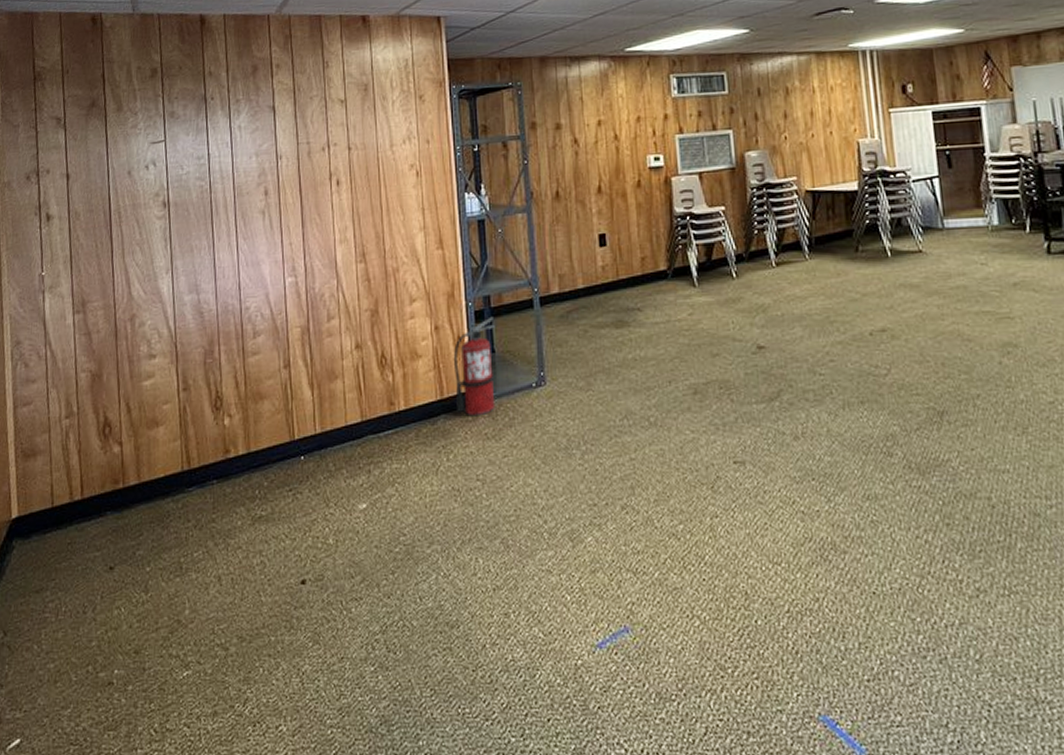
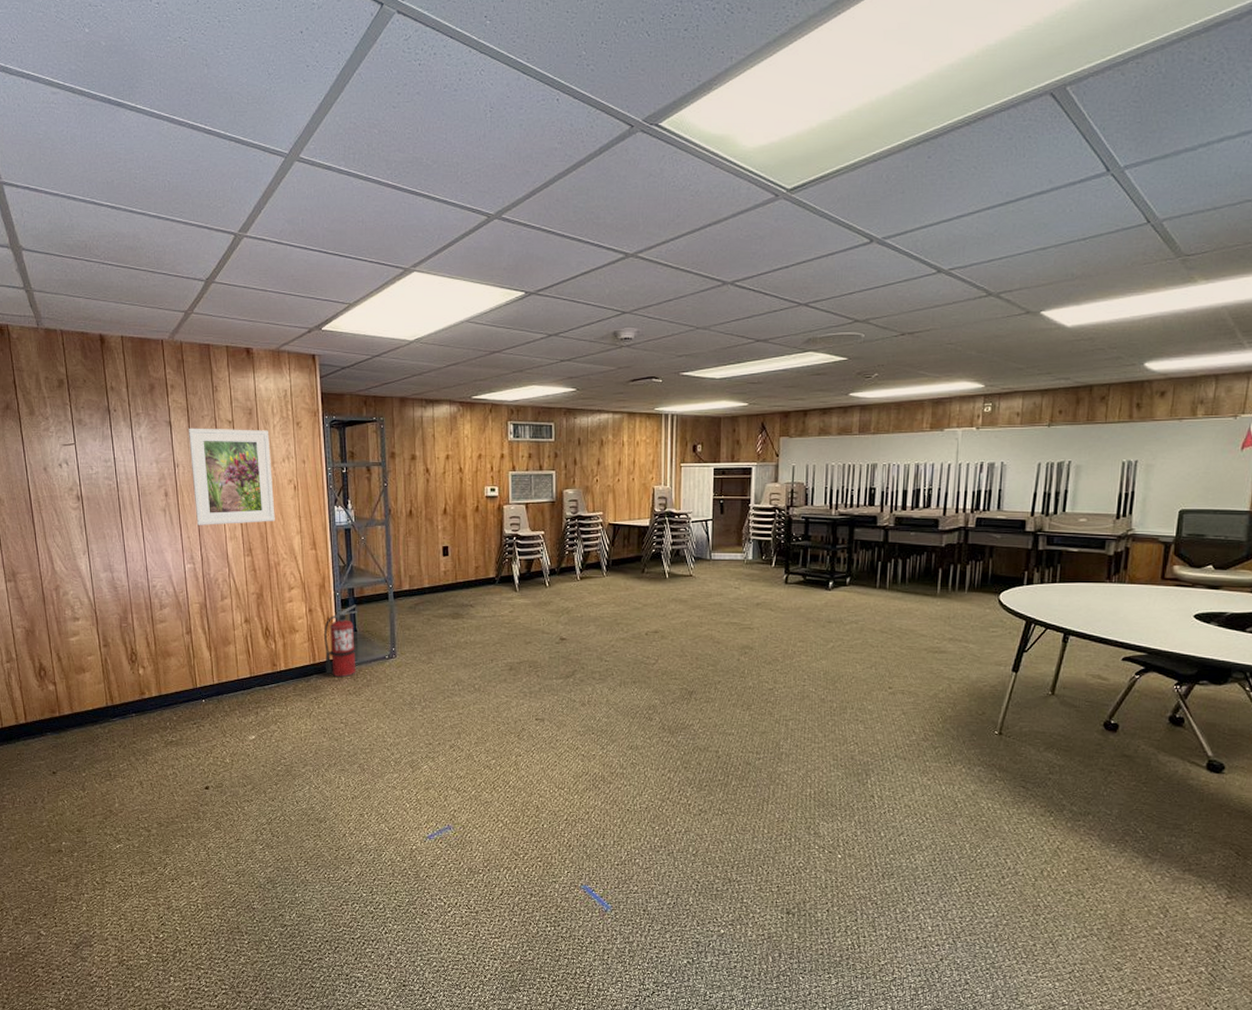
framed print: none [295,107,394,228] -> present [189,428,275,525]

